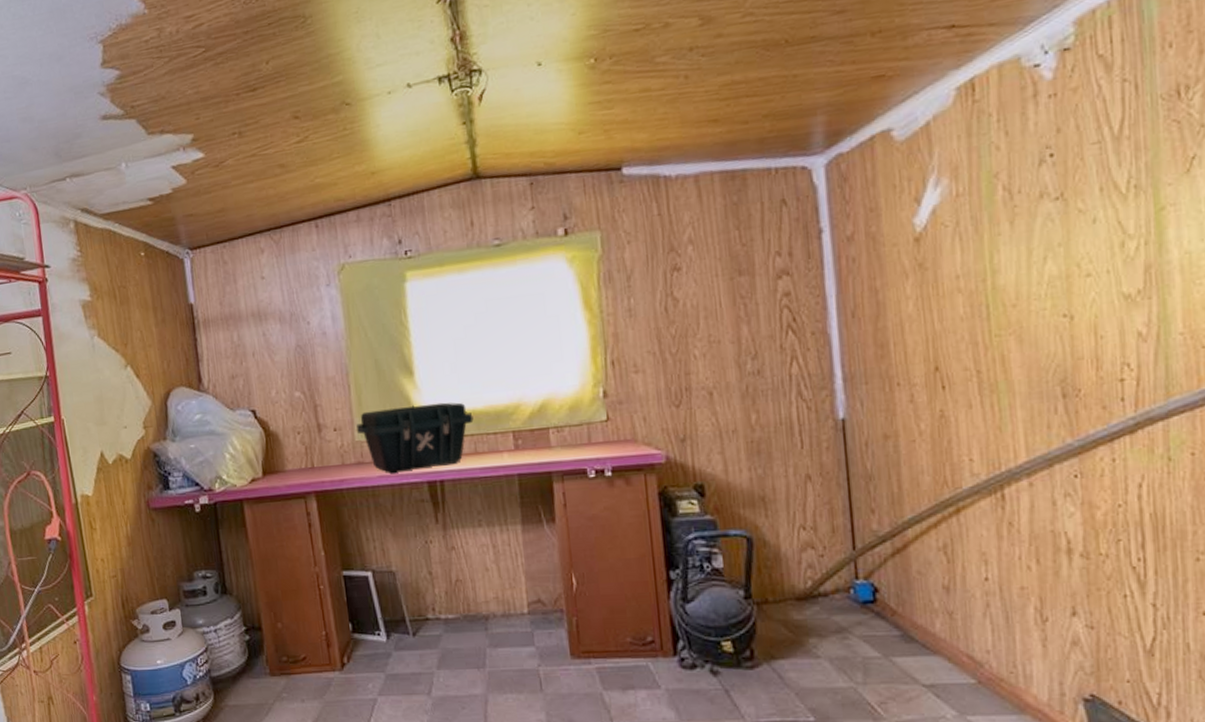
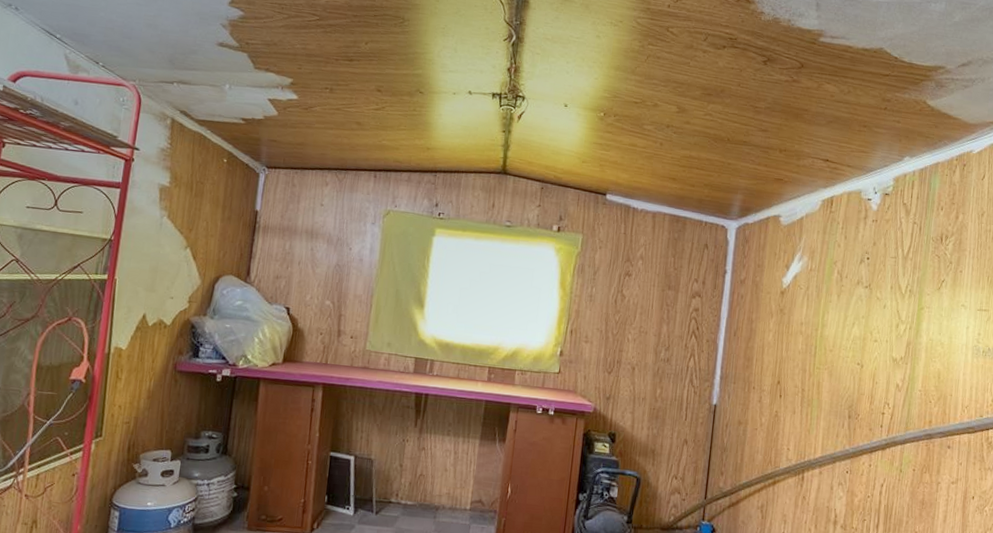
toolbox: present [356,402,474,474] -> none [369,328,462,384]

